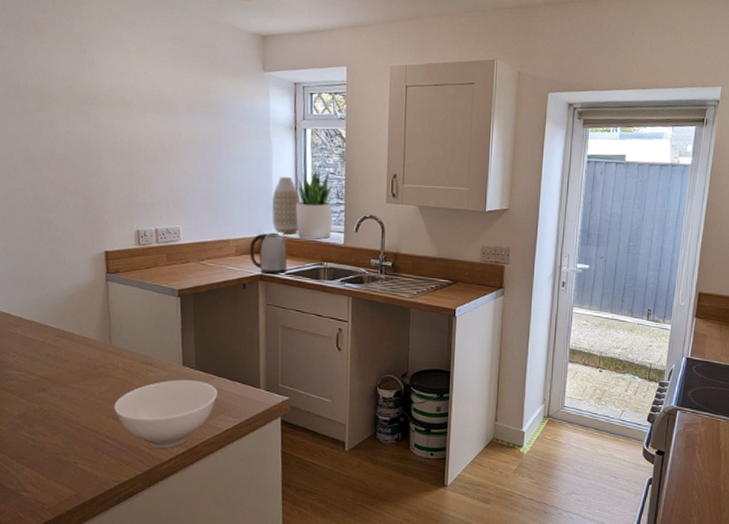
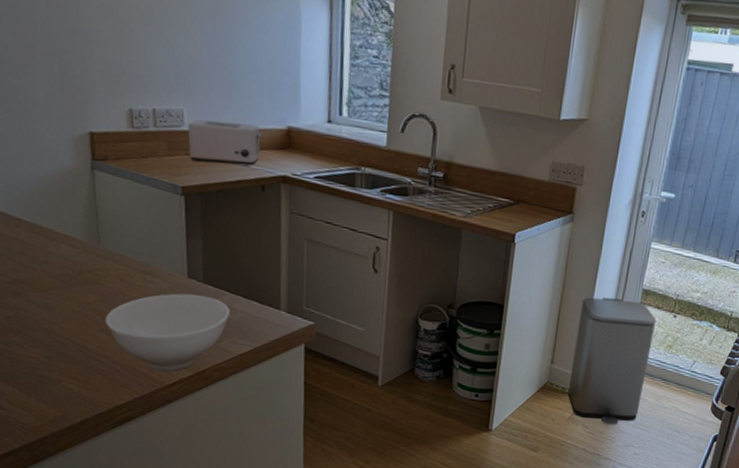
toaster: none [183,234,242,269] -> present [188,119,262,166]
kettle: present [249,232,287,274] -> none [270,125,318,177]
vase: present [272,177,301,234] -> none [299,56,335,130]
planter: present [295,169,332,240] -> none [328,50,375,139]
pedal bin: none [512,359,585,474] -> present [568,297,657,425]

